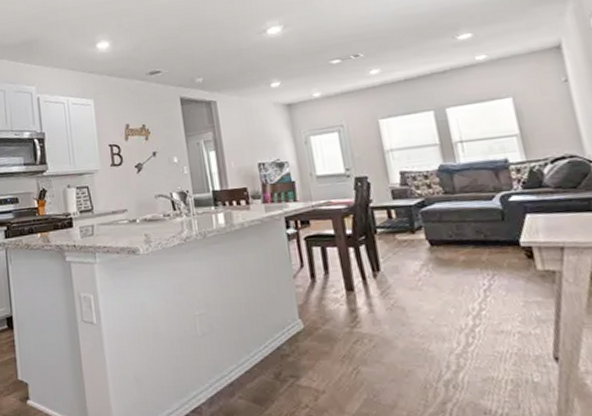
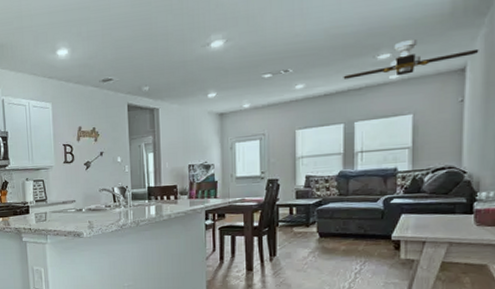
ceiling fan: none [422,18,572,62] -> present [343,39,479,79]

